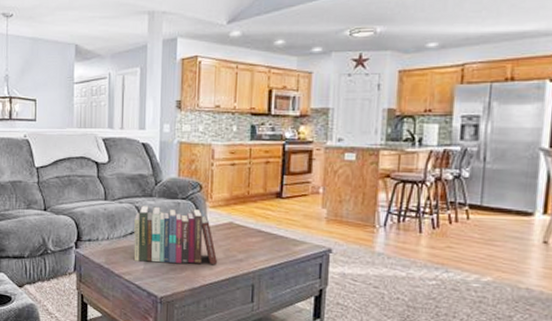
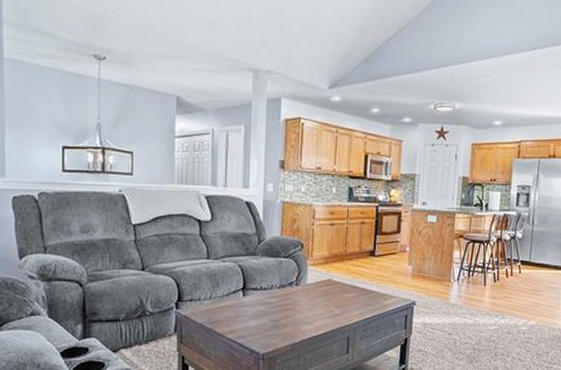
books: present [133,206,218,265] -> none [236,264,317,321]

